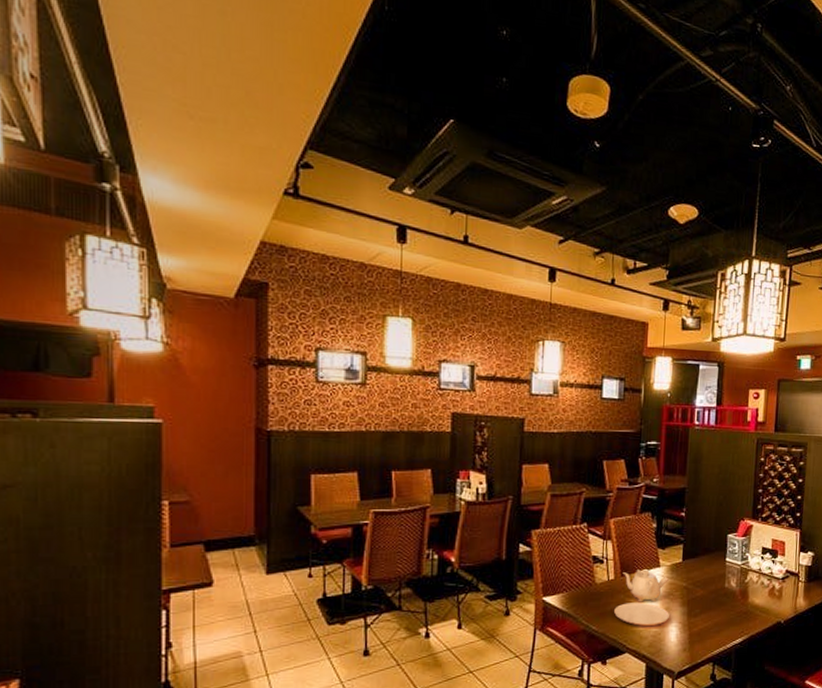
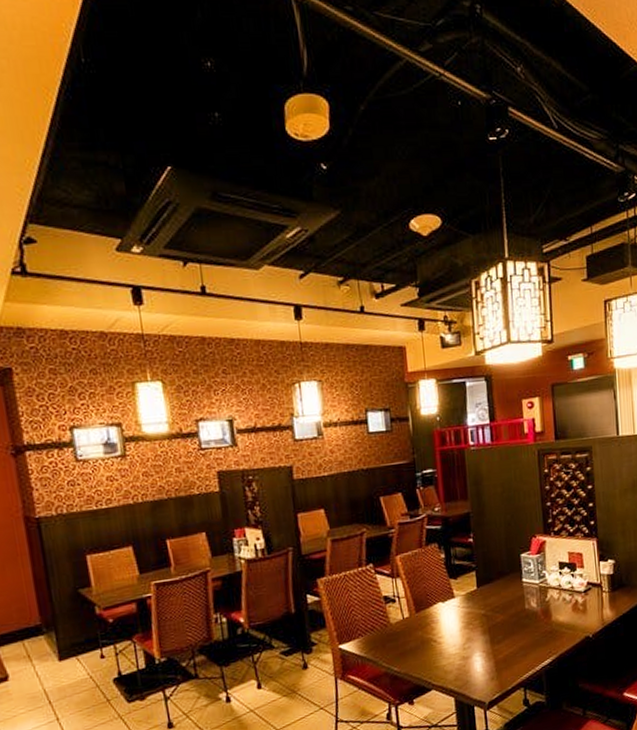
plate: present [614,602,669,627] -> none [414,636,472,661]
teapot: present [623,569,669,602] -> none [417,602,466,637]

